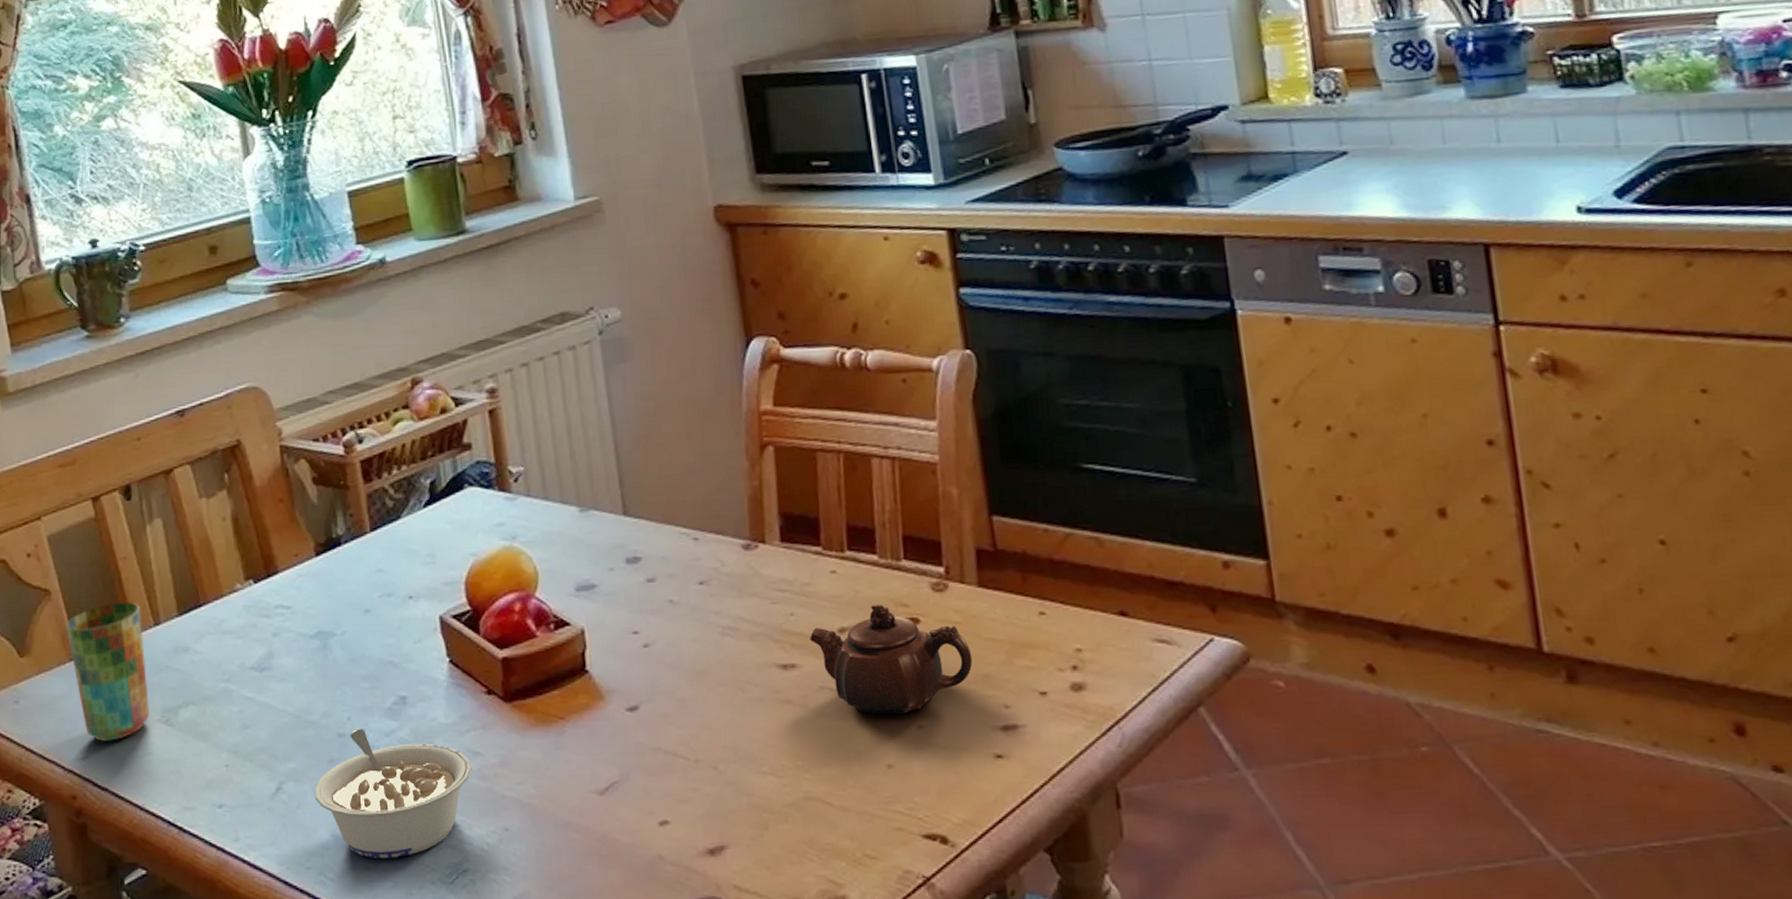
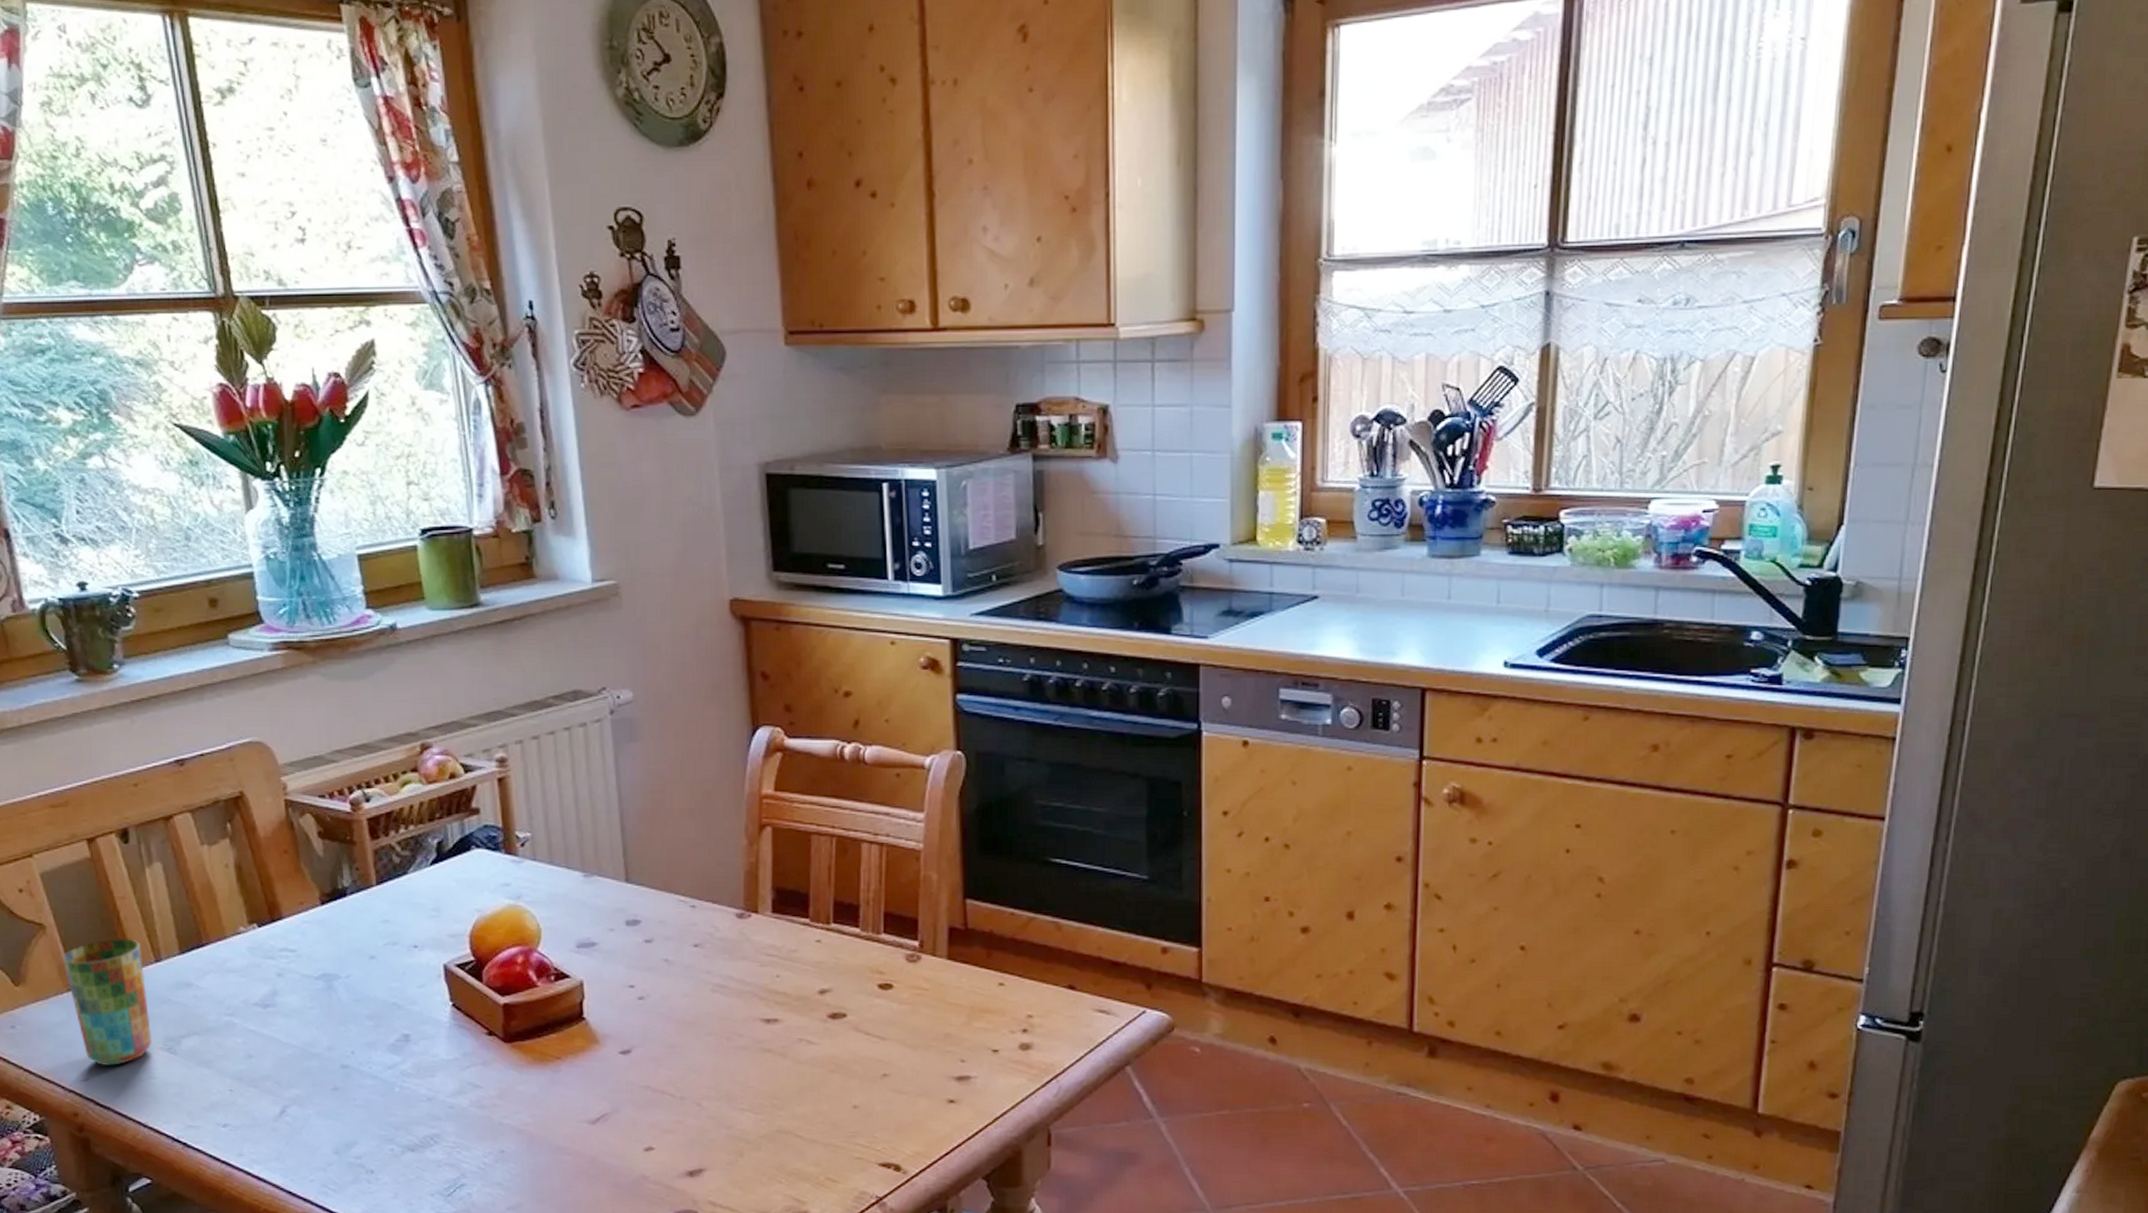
legume: present [314,728,471,858] -> none [318,1061,471,1173]
teapot: present [810,604,973,714] -> none [793,970,936,1064]

